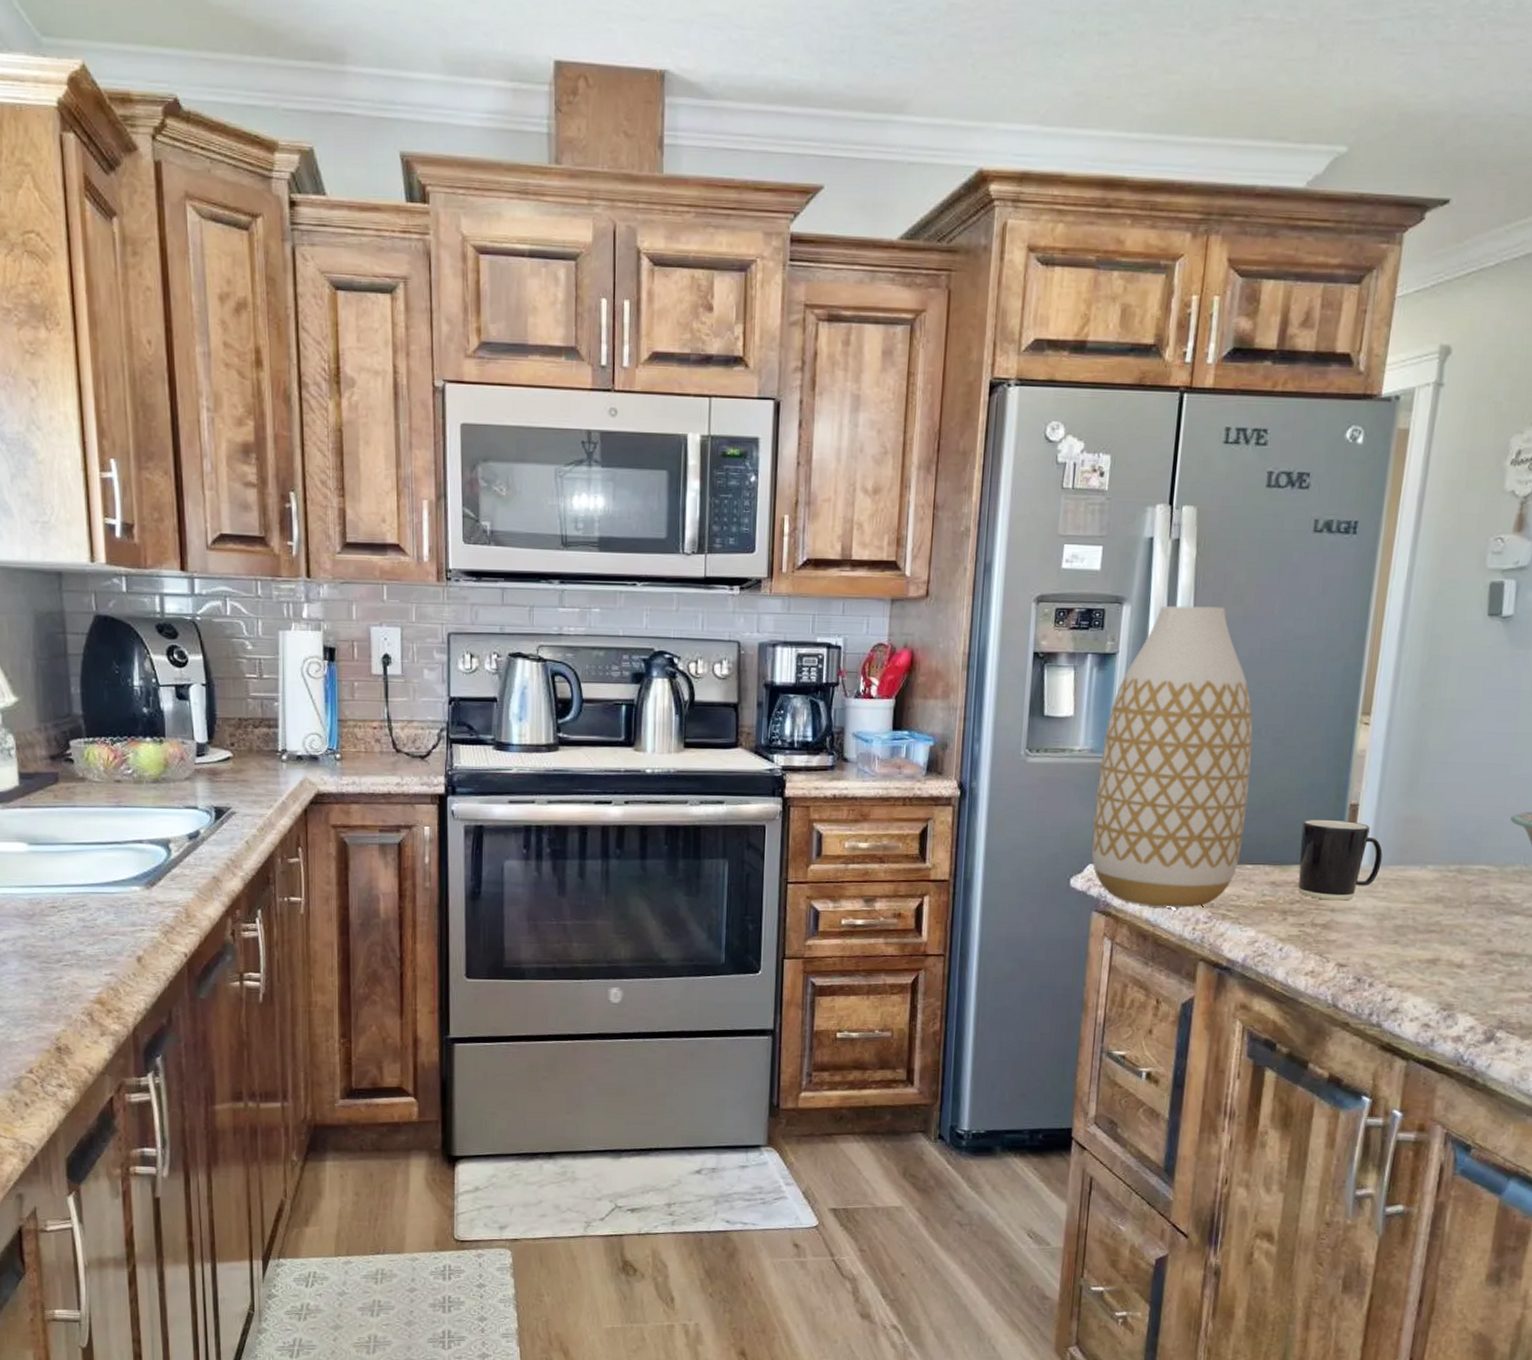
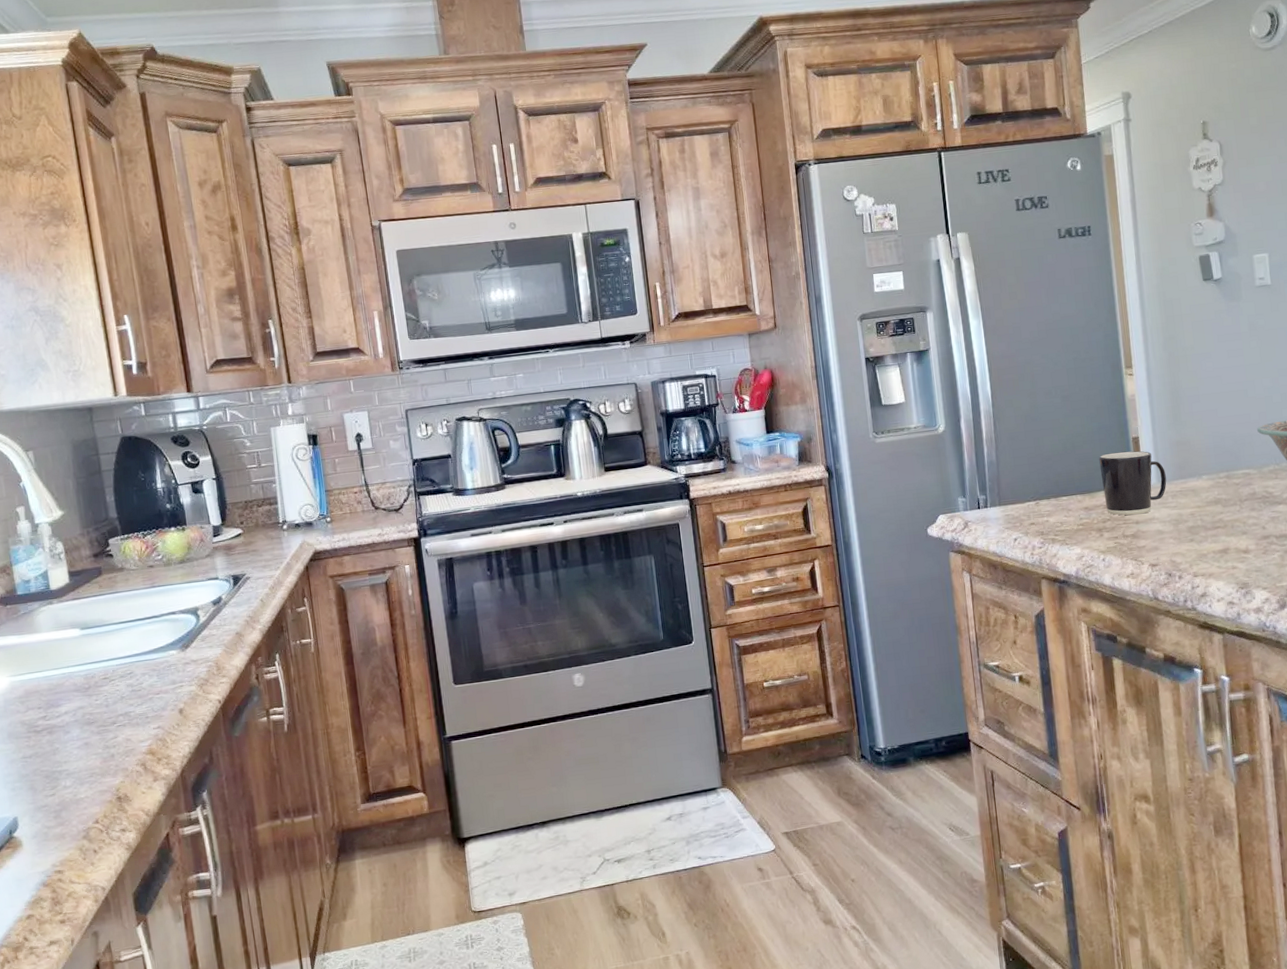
vase: present [1091,605,1253,908] -> none [932,303,1056,541]

